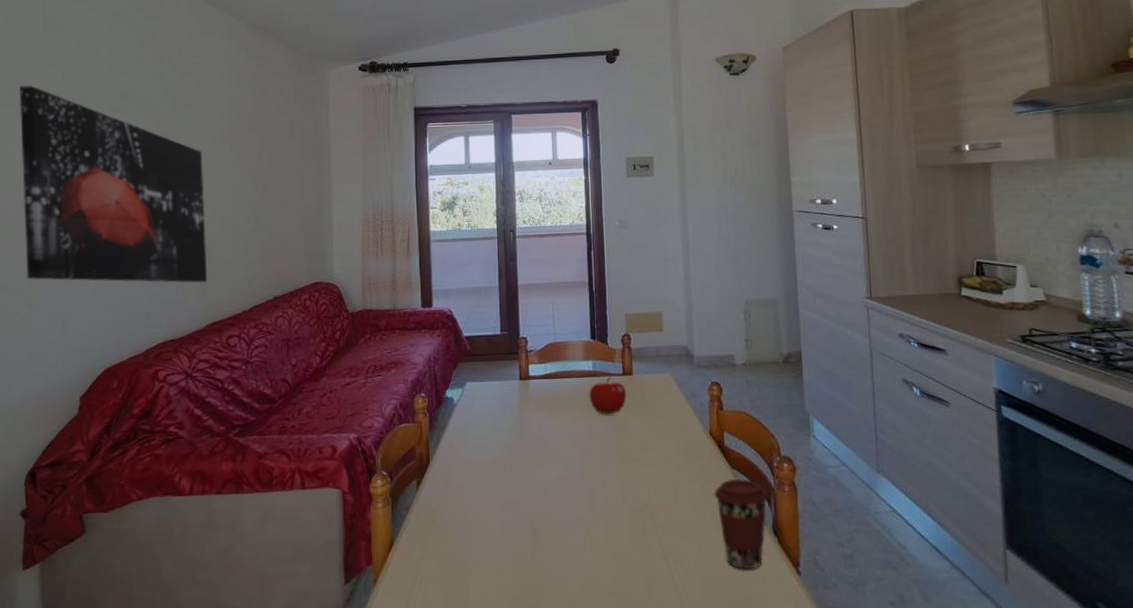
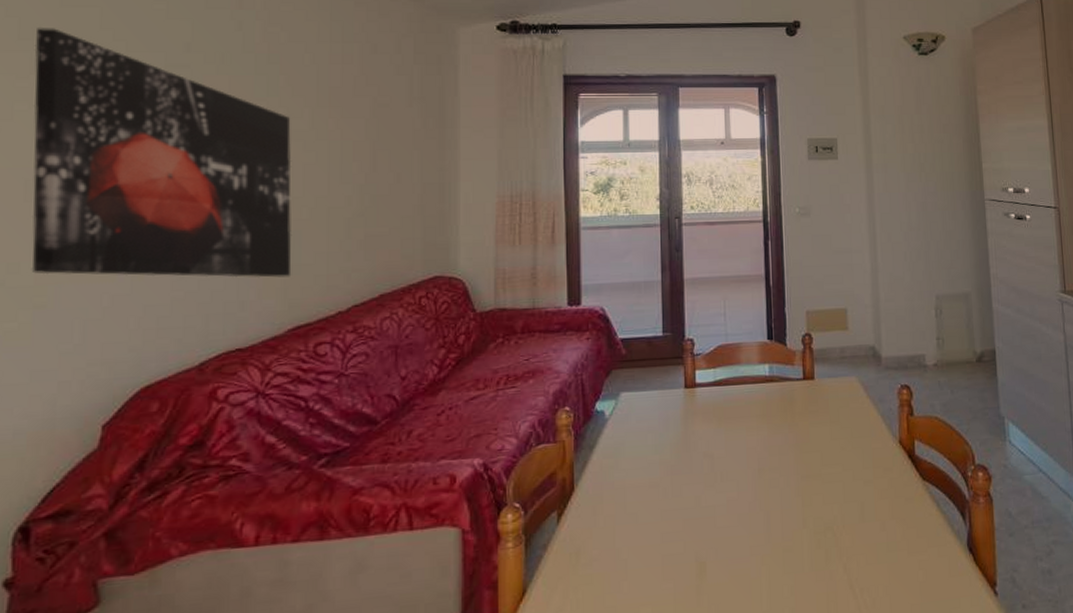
fruit: present [589,377,627,415] -> none [765,382,808,426]
coffee cup: present [714,478,768,570] -> none [904,491,963,594]

